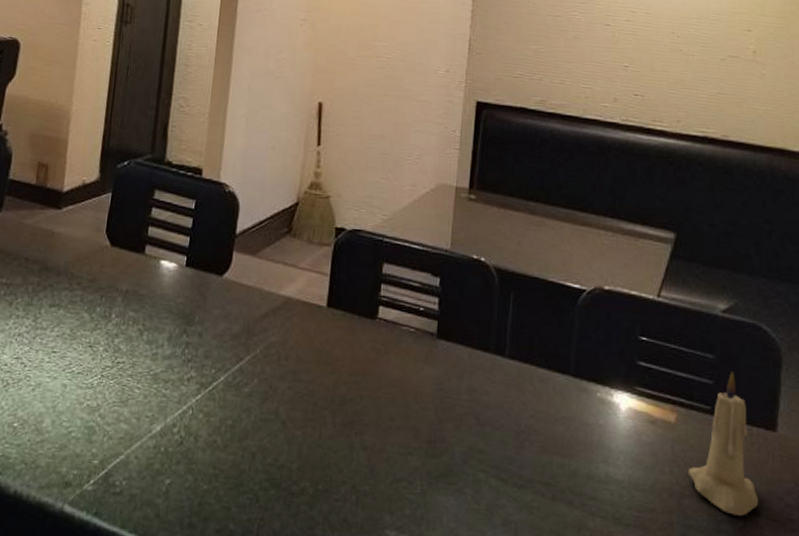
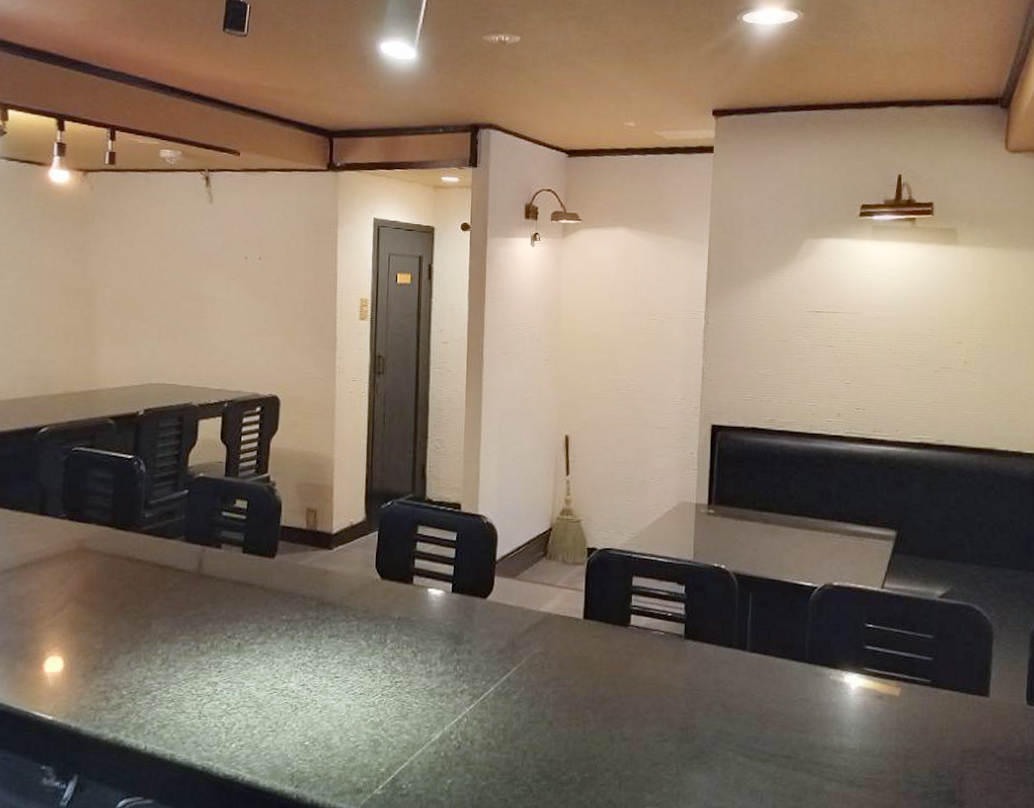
candle: present [687,372,758,516] -> none [911,648,973,770]

